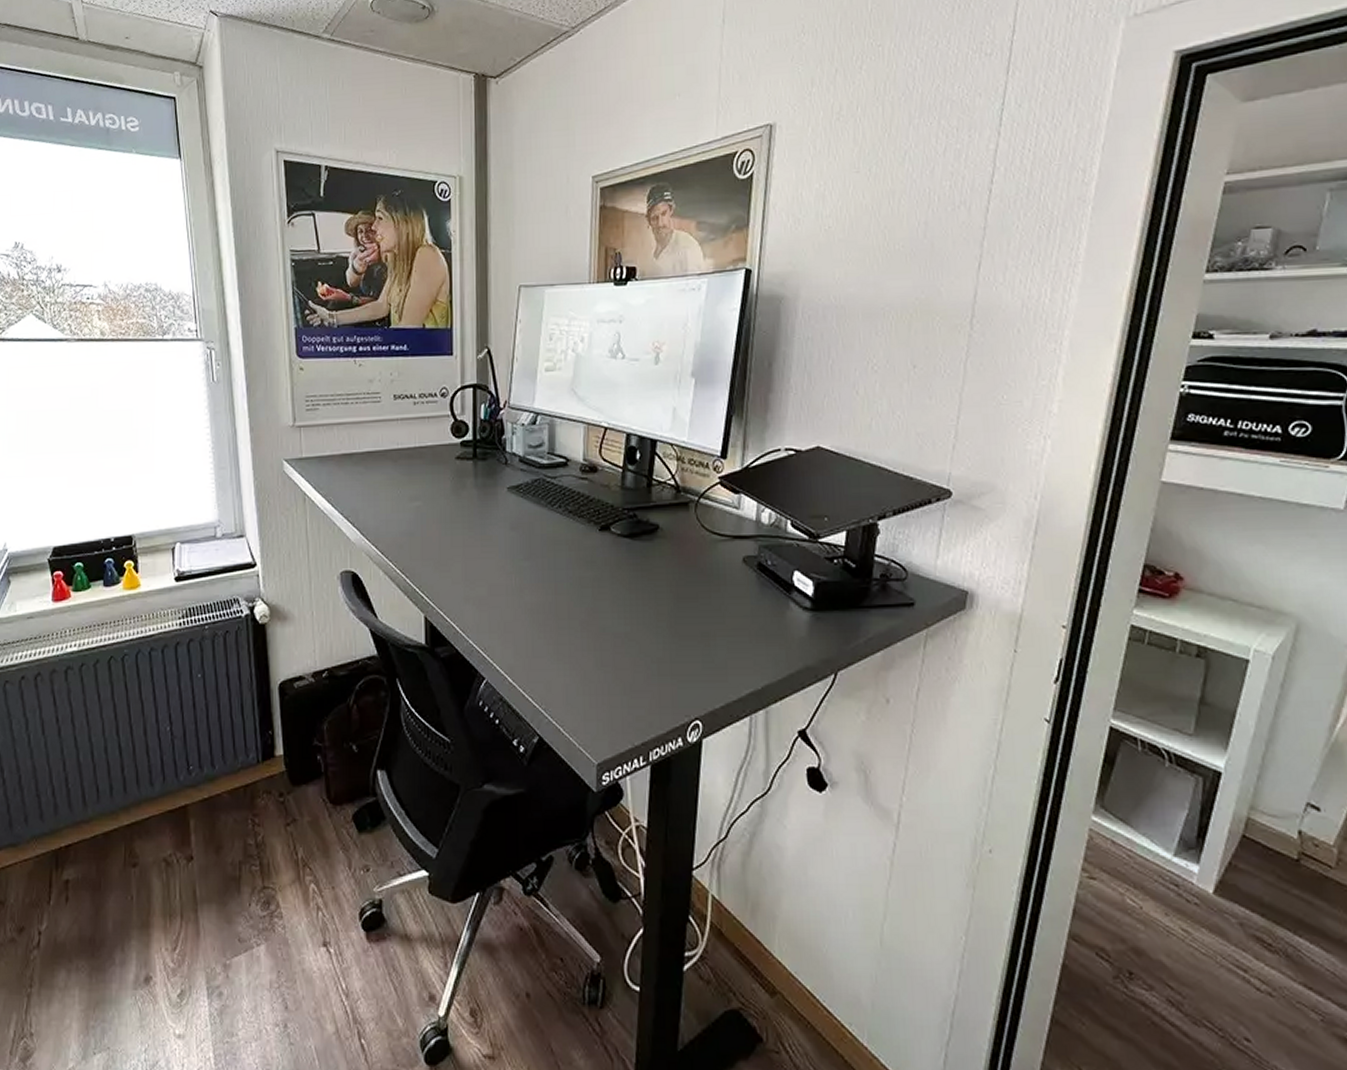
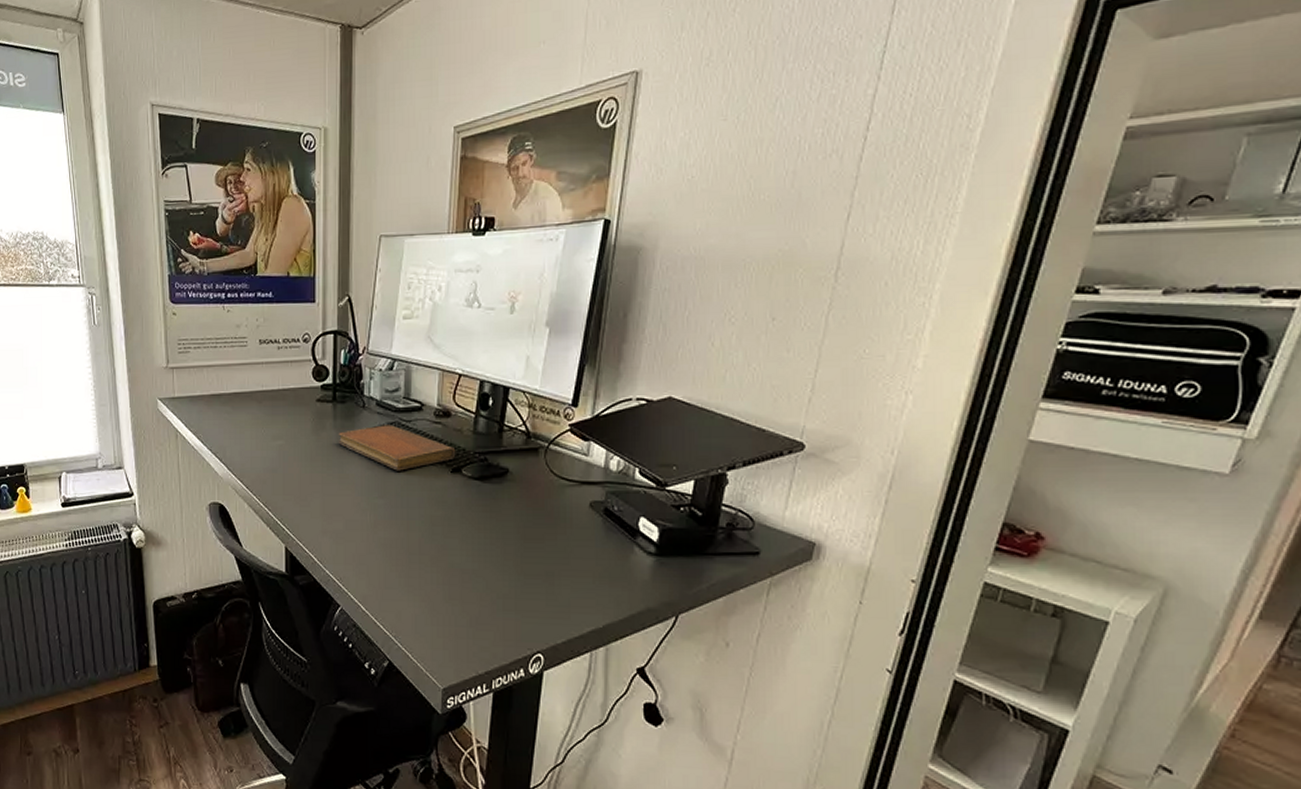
notebook: none [479,482,604,531] -> present [338,425,456,471]

